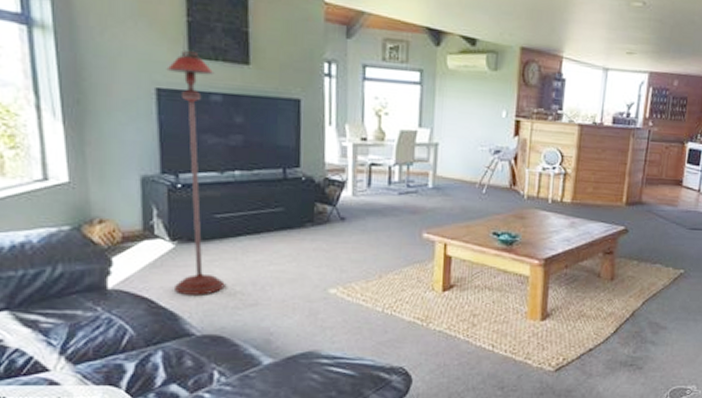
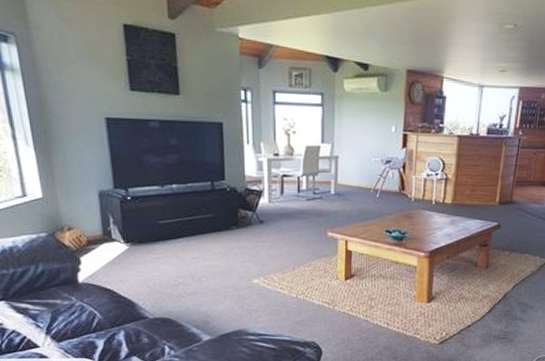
floor lamp: present [166,51,225,295] -> none [113,85,170,286]

